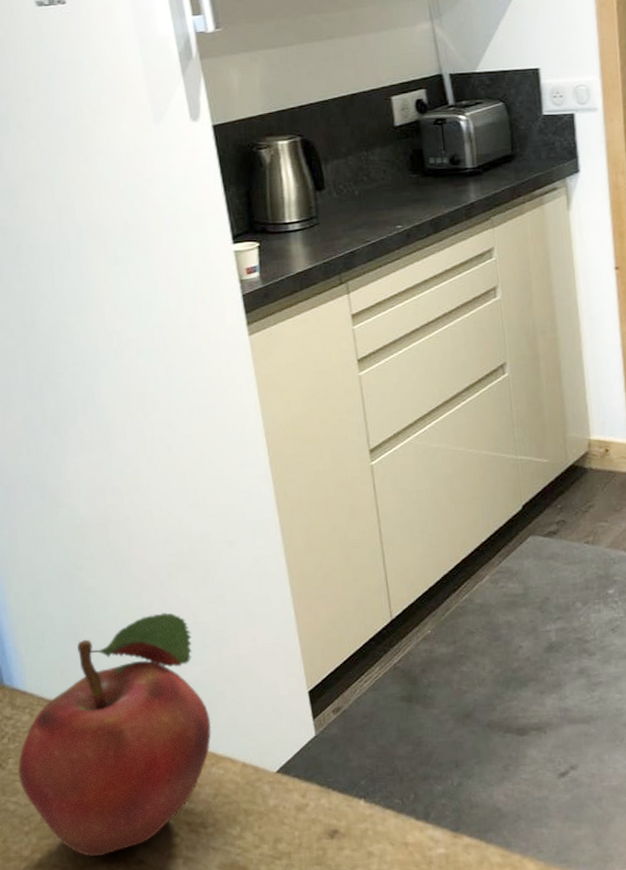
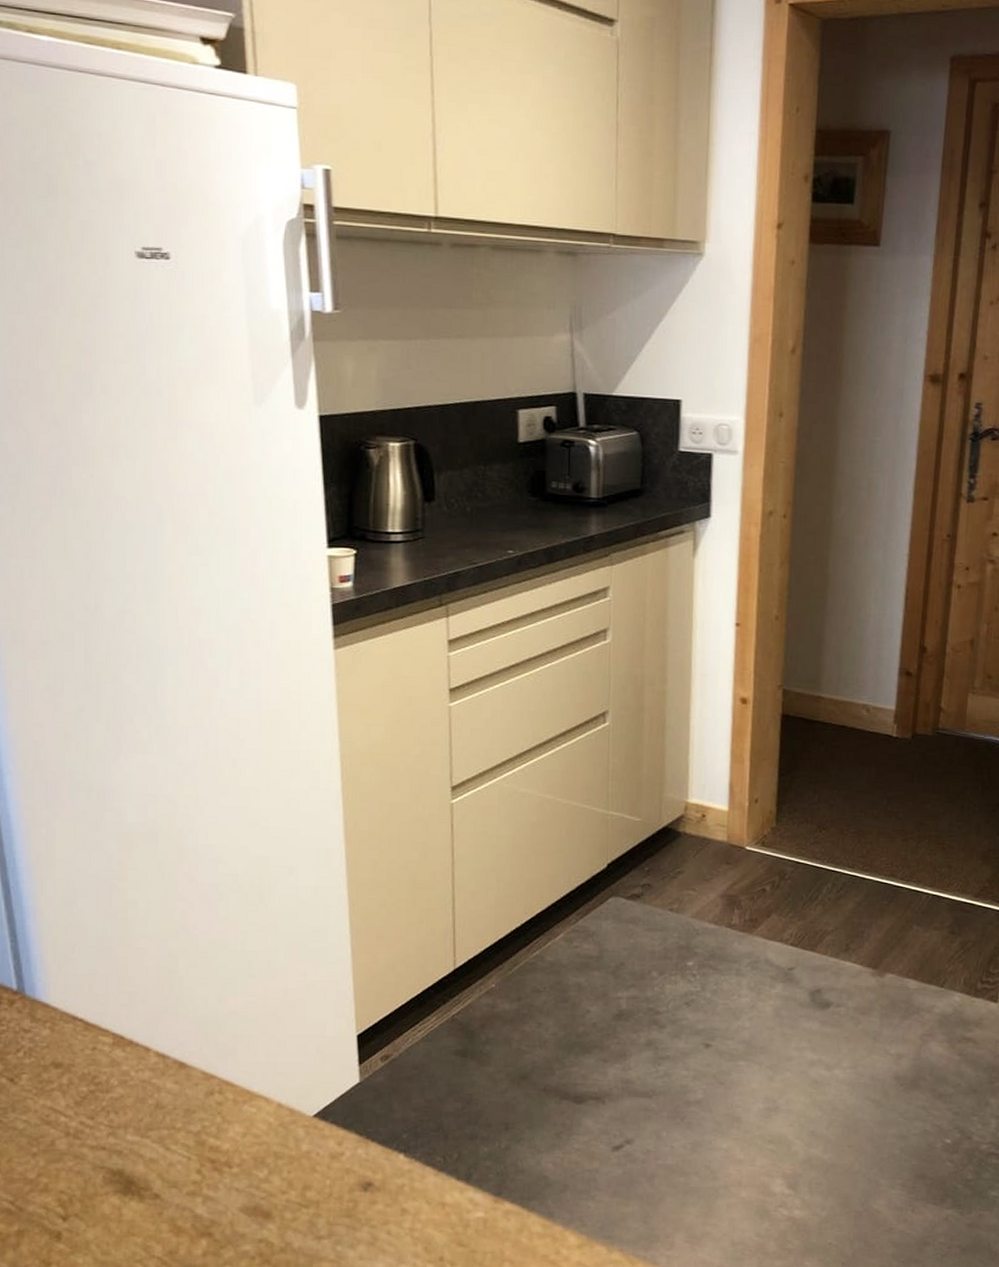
fruit: present [17,612,212,856] -> none [31,935,248,1186]

